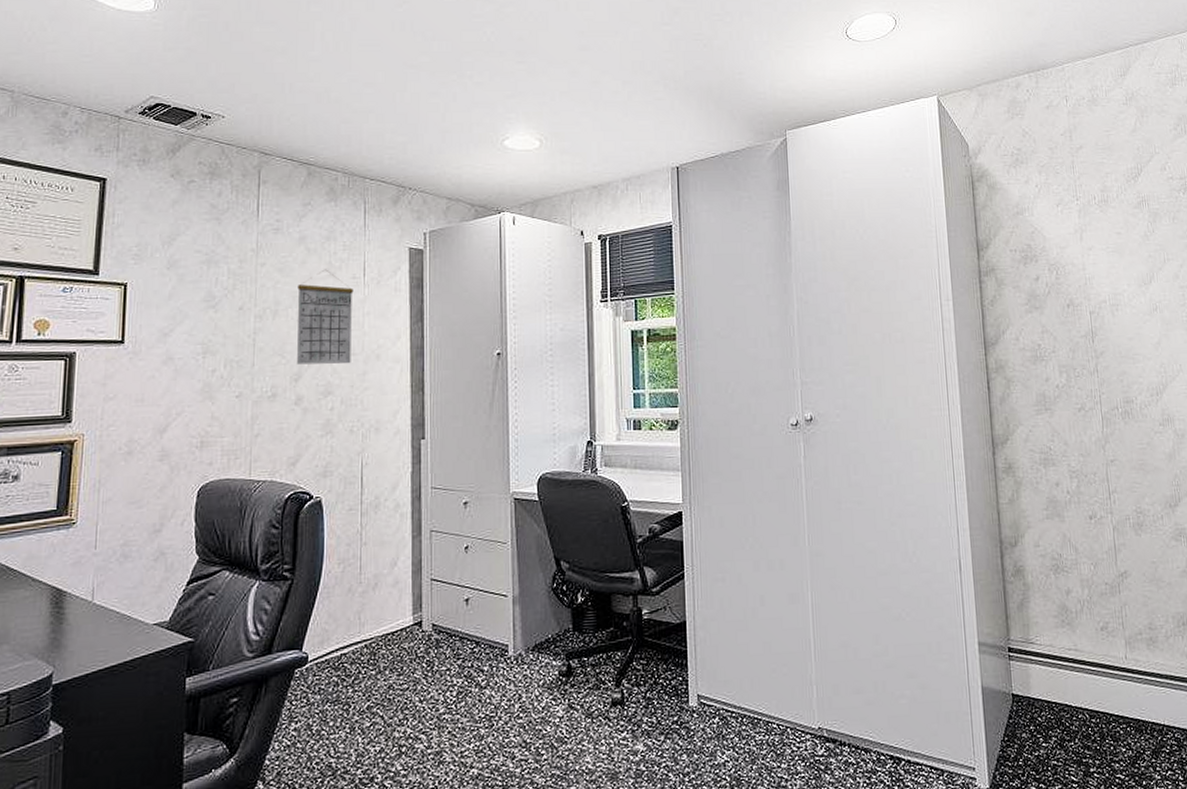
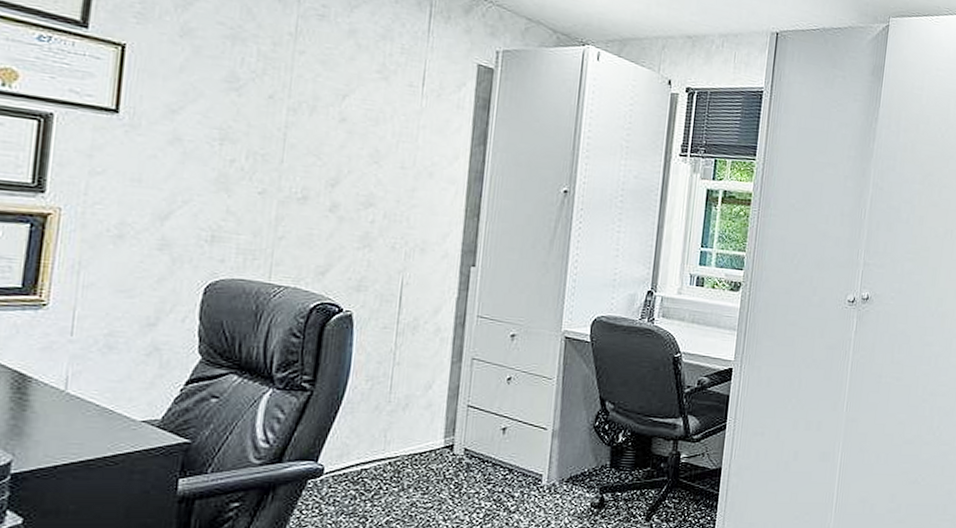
calendar: present [297,269,354,365] -> none [335,70,409,178]

